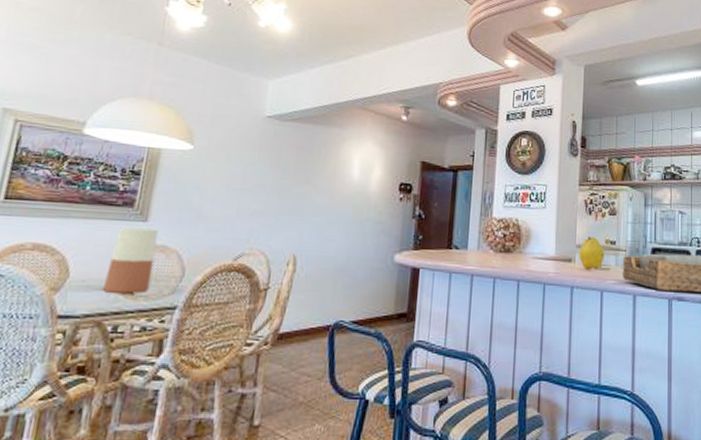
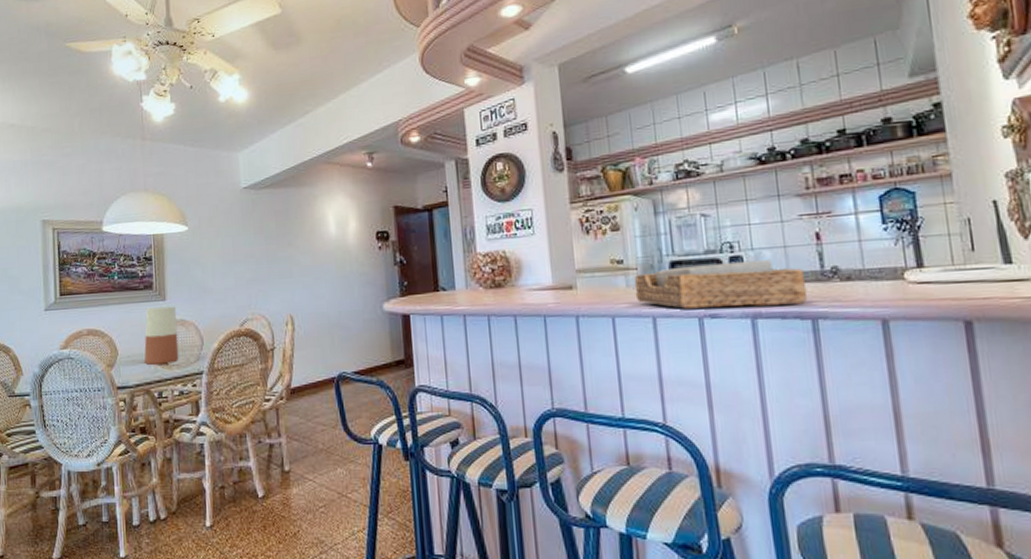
fruit: present [578,237,605,270] -> none [579,258,612,295]

